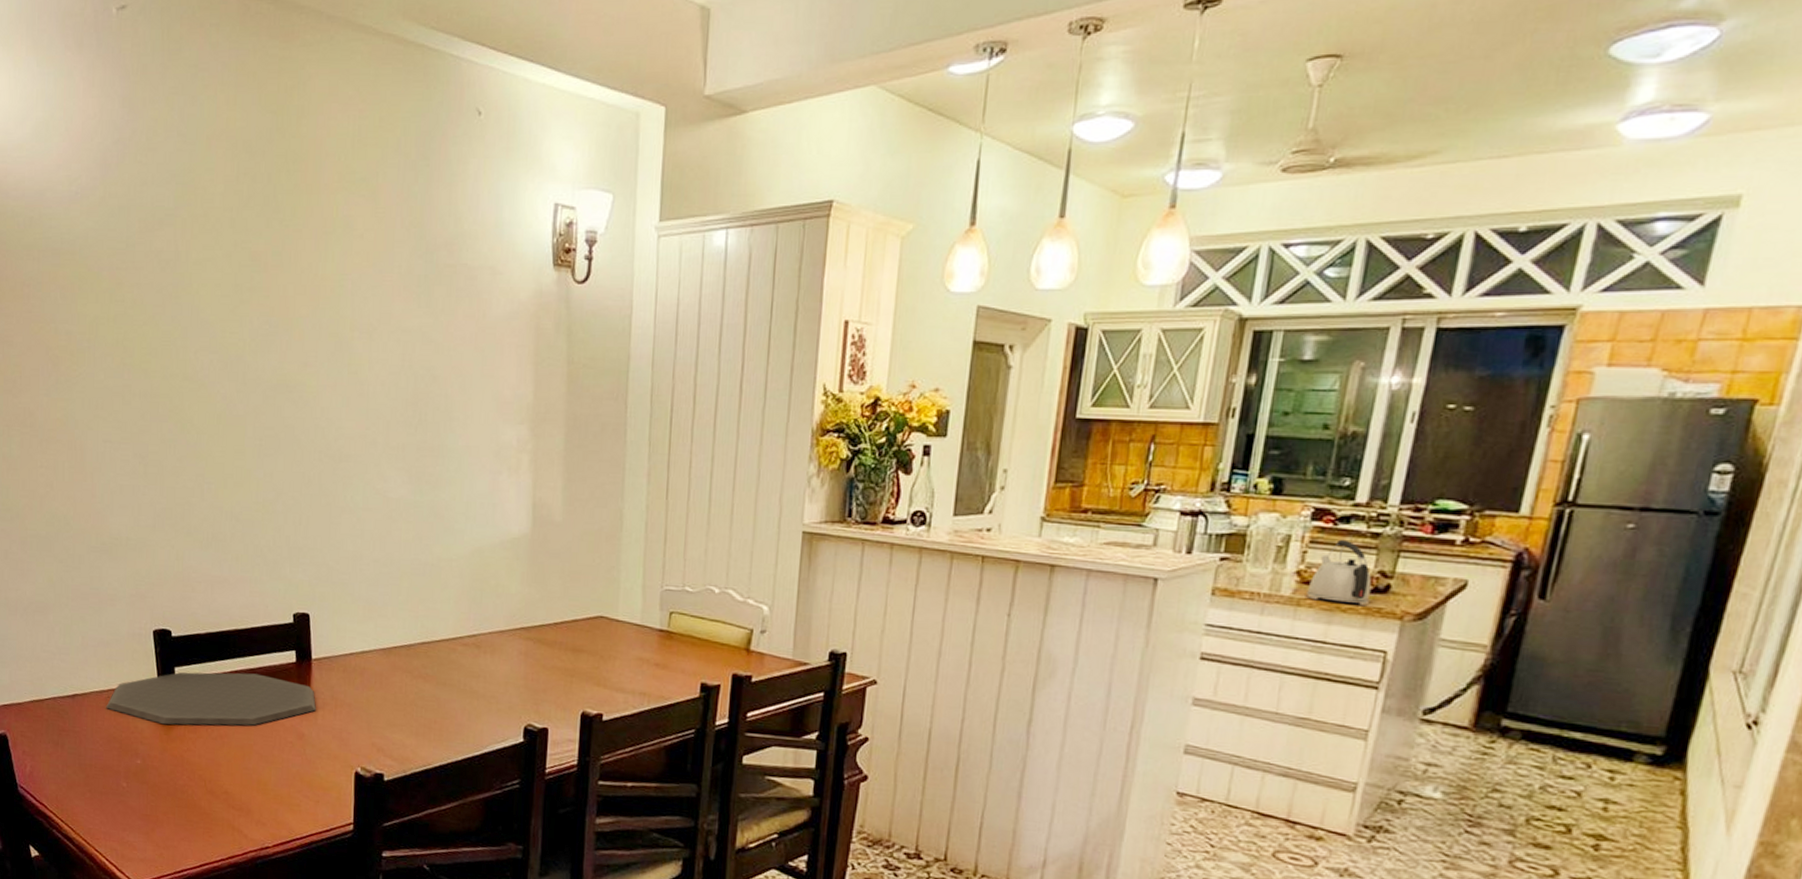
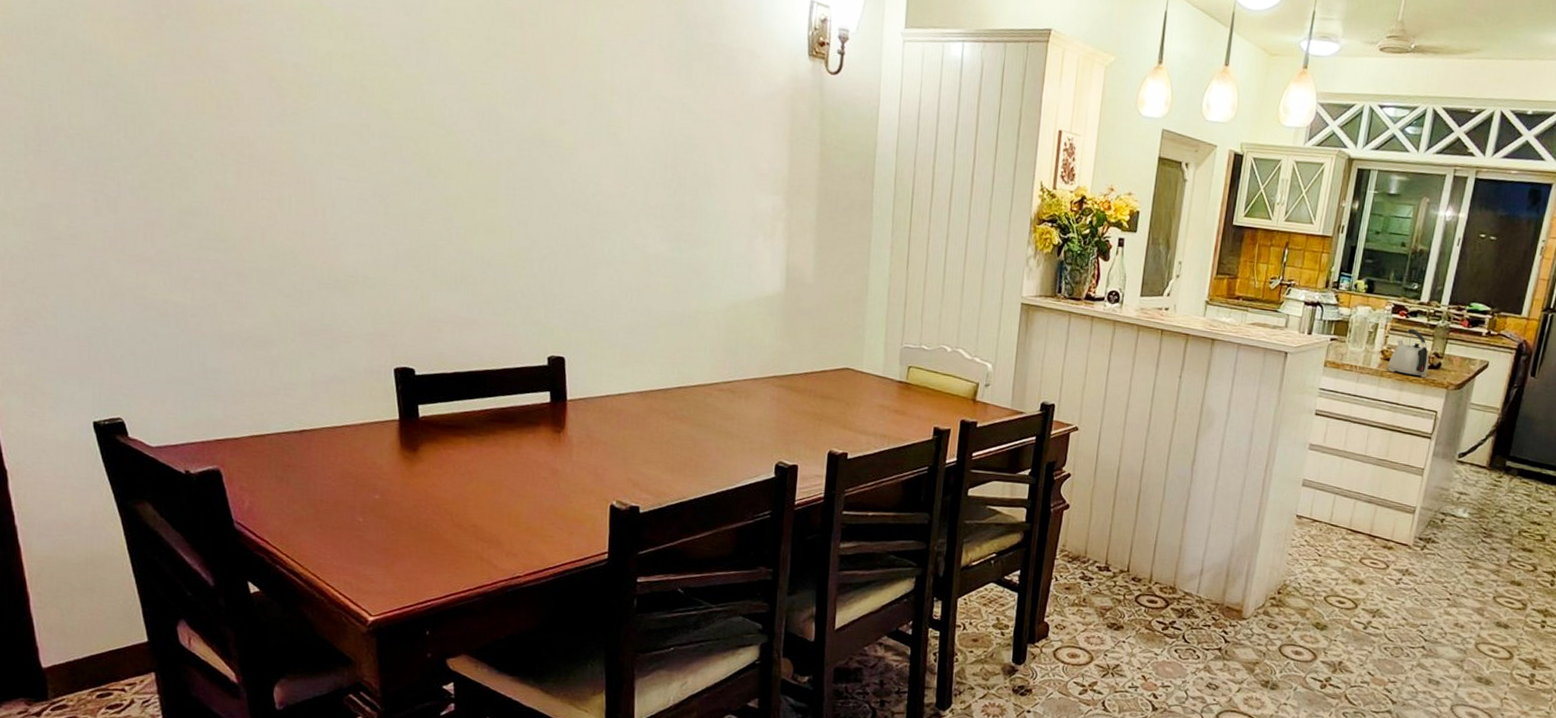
placemat: present [106,672,316,726] -> none [339,409,571,462]

